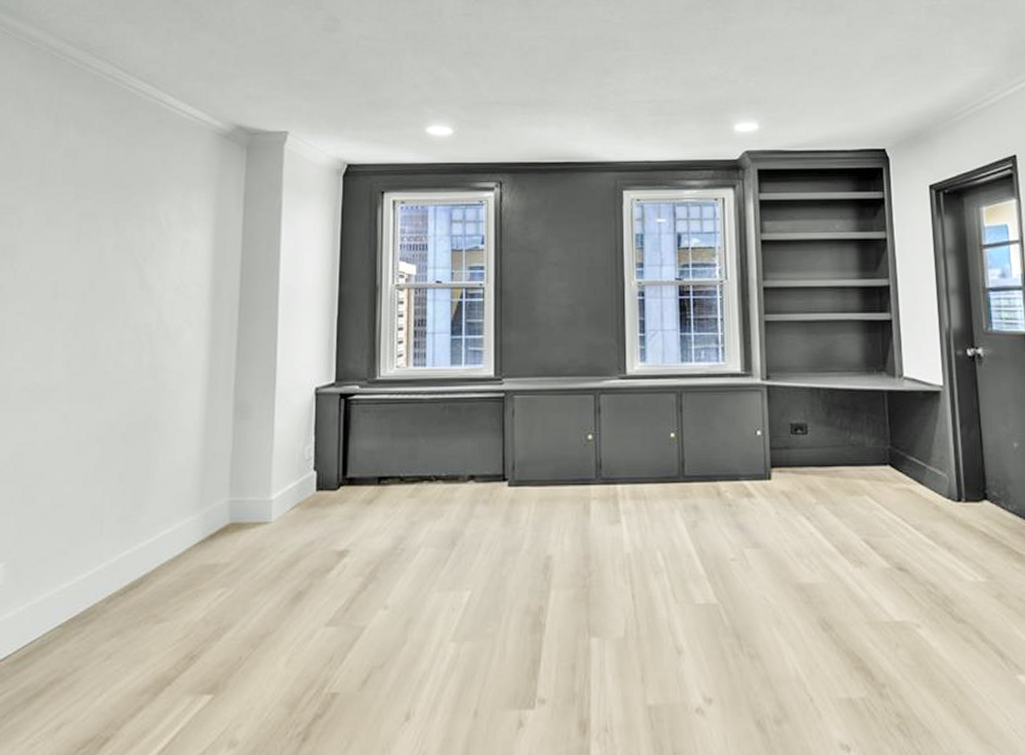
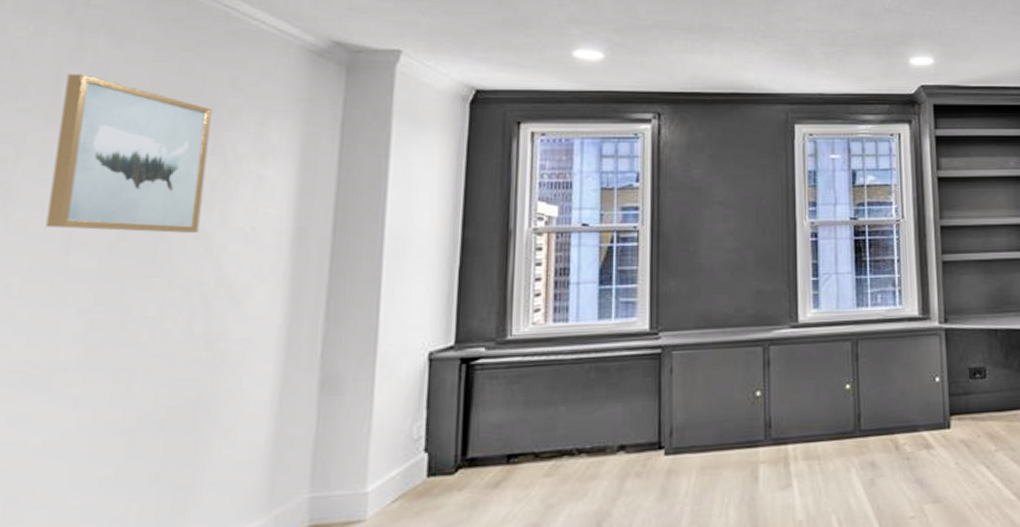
wall art: none [40,158,150,285] -> present [45,74,212,233]

